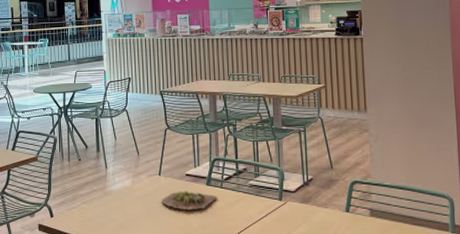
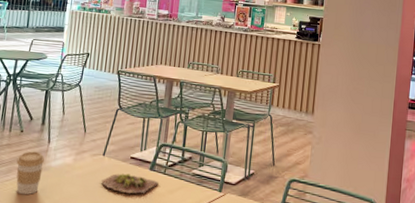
coffee cup: none [79,178,105,220] -> present [16,151,45,195]

